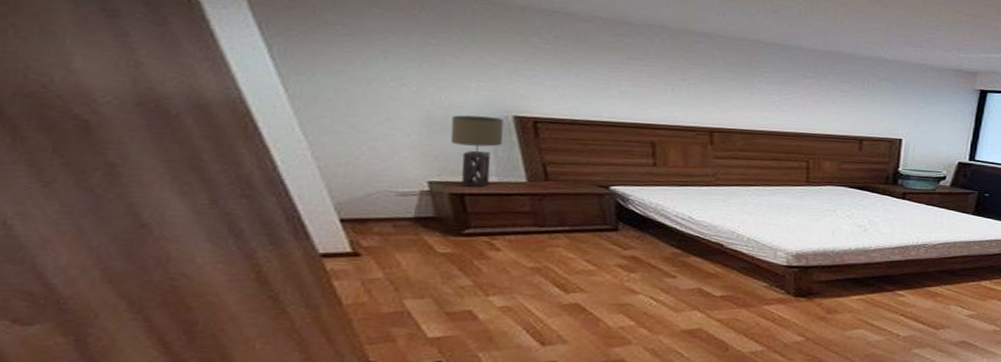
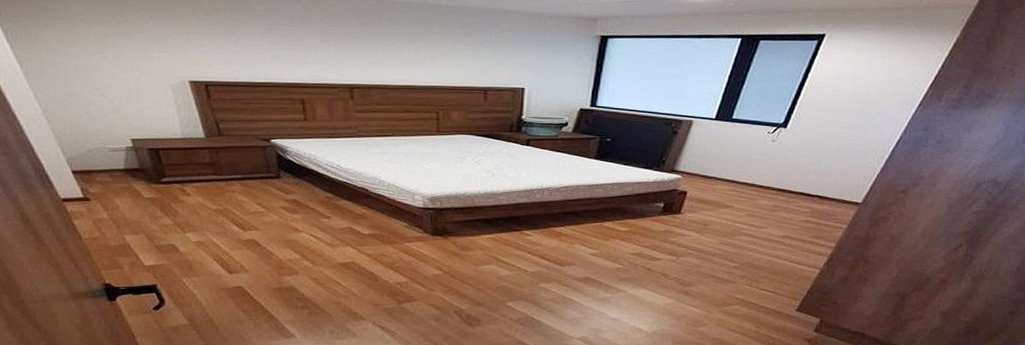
table lamp: present [450,115,504,188] -> none [143,82,183,143]

